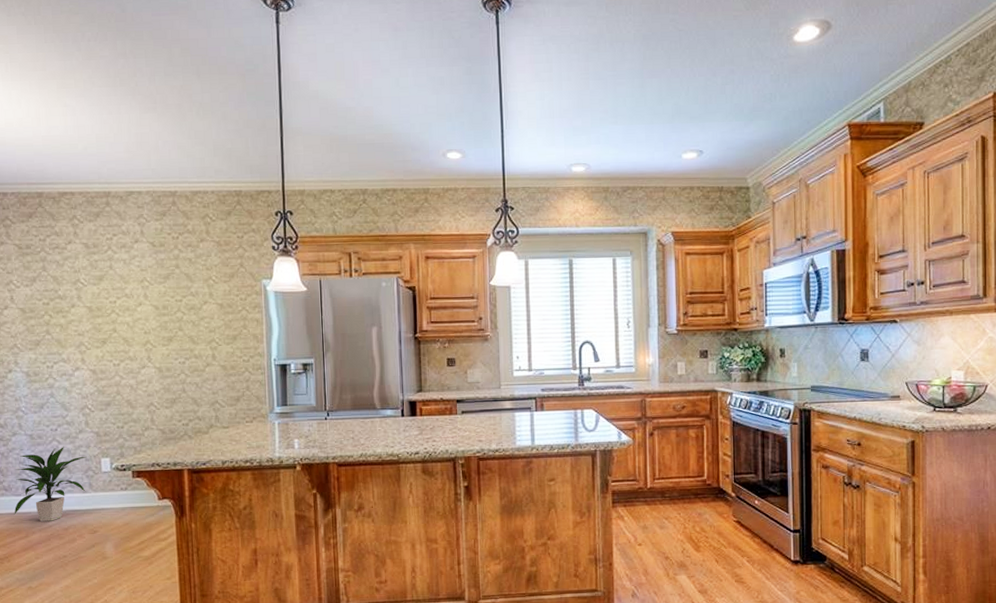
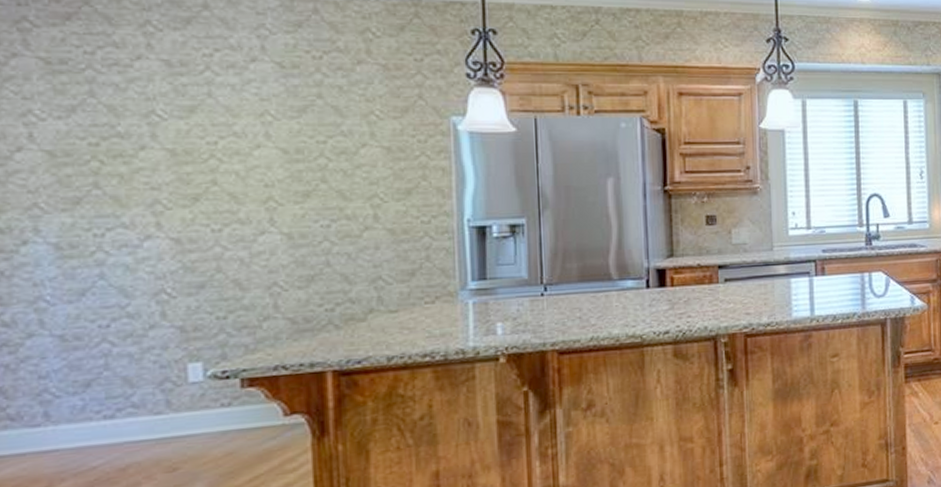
indoor plant: present [14,446,87,522] -> none [26,349,162,462]

